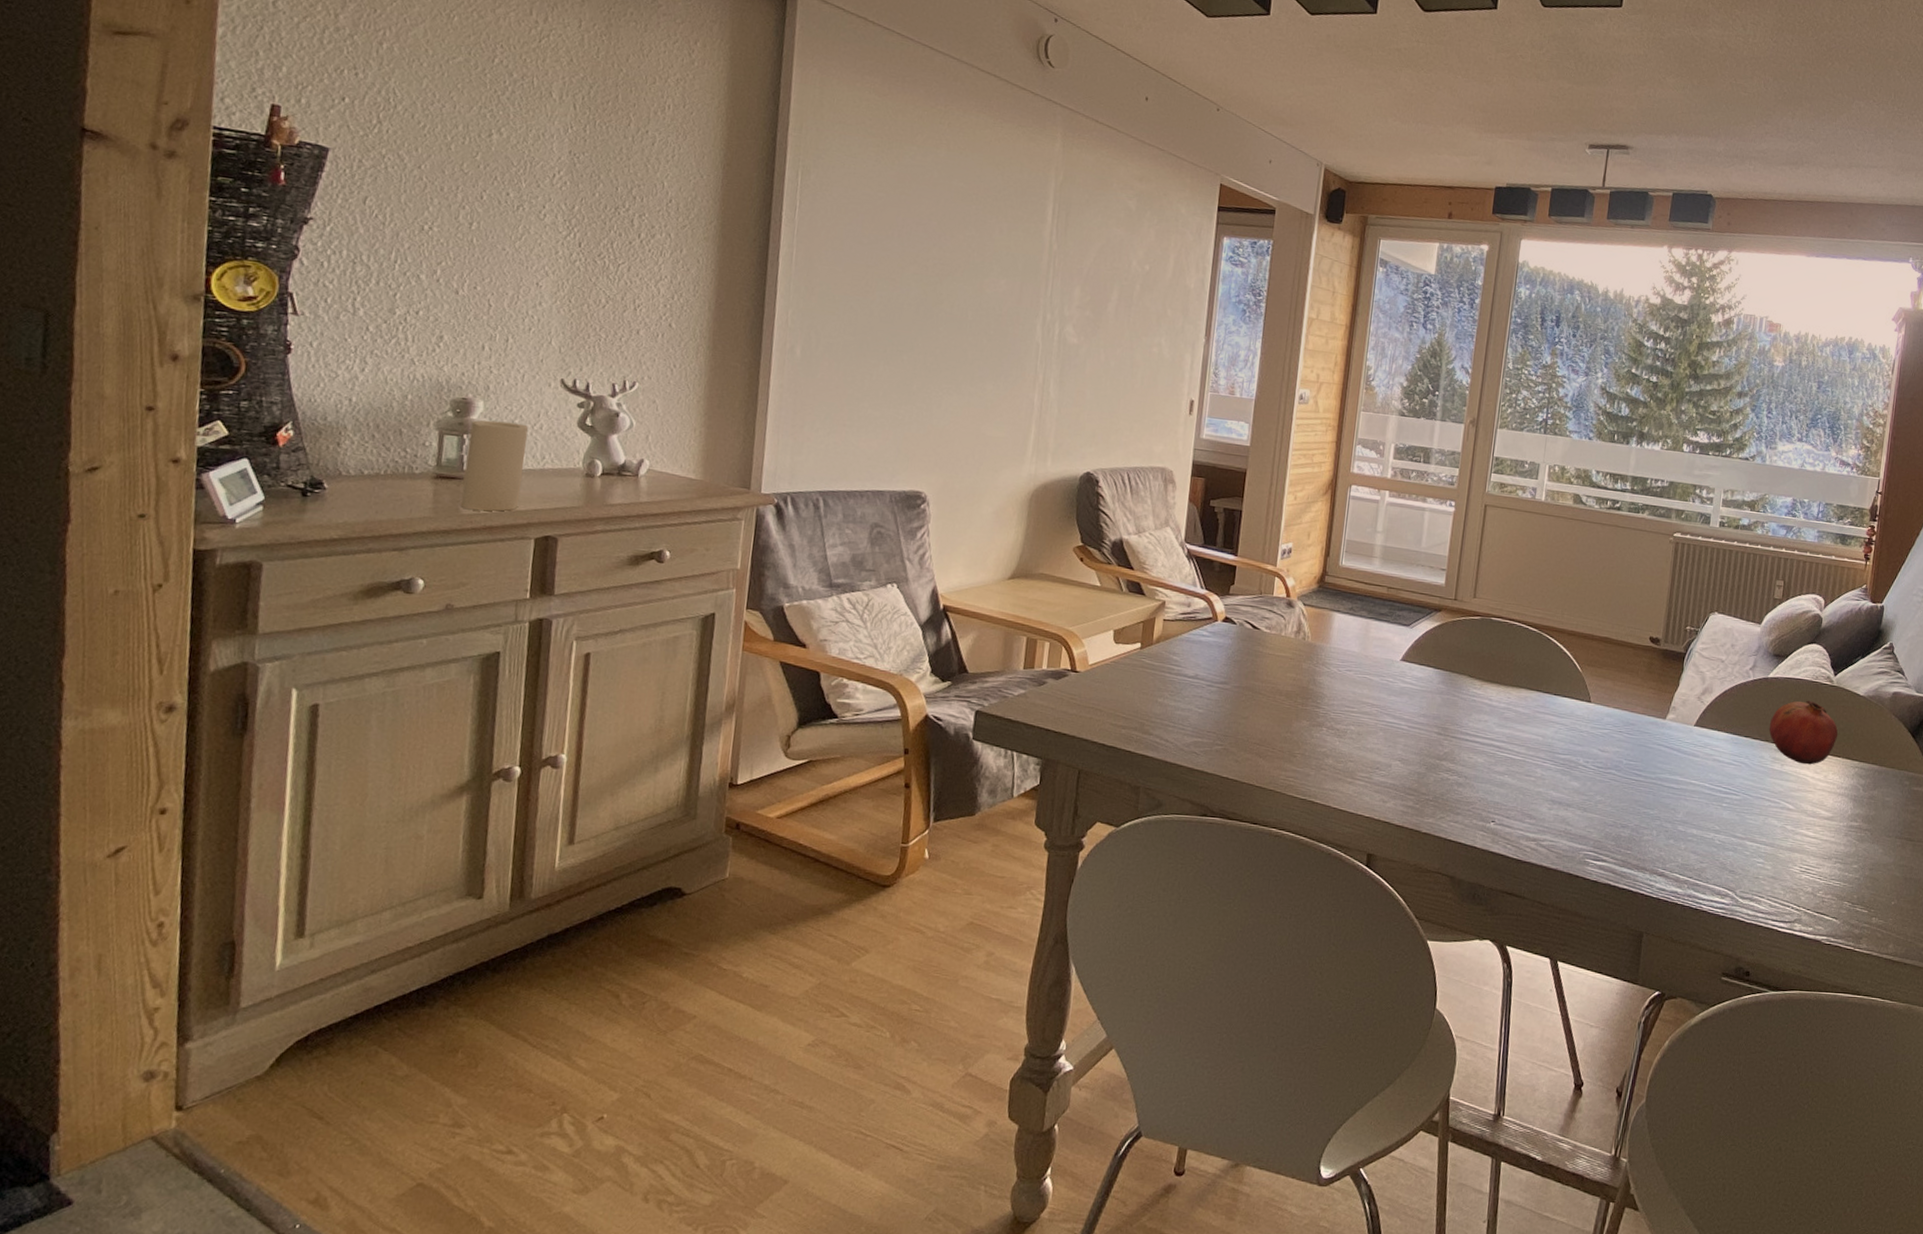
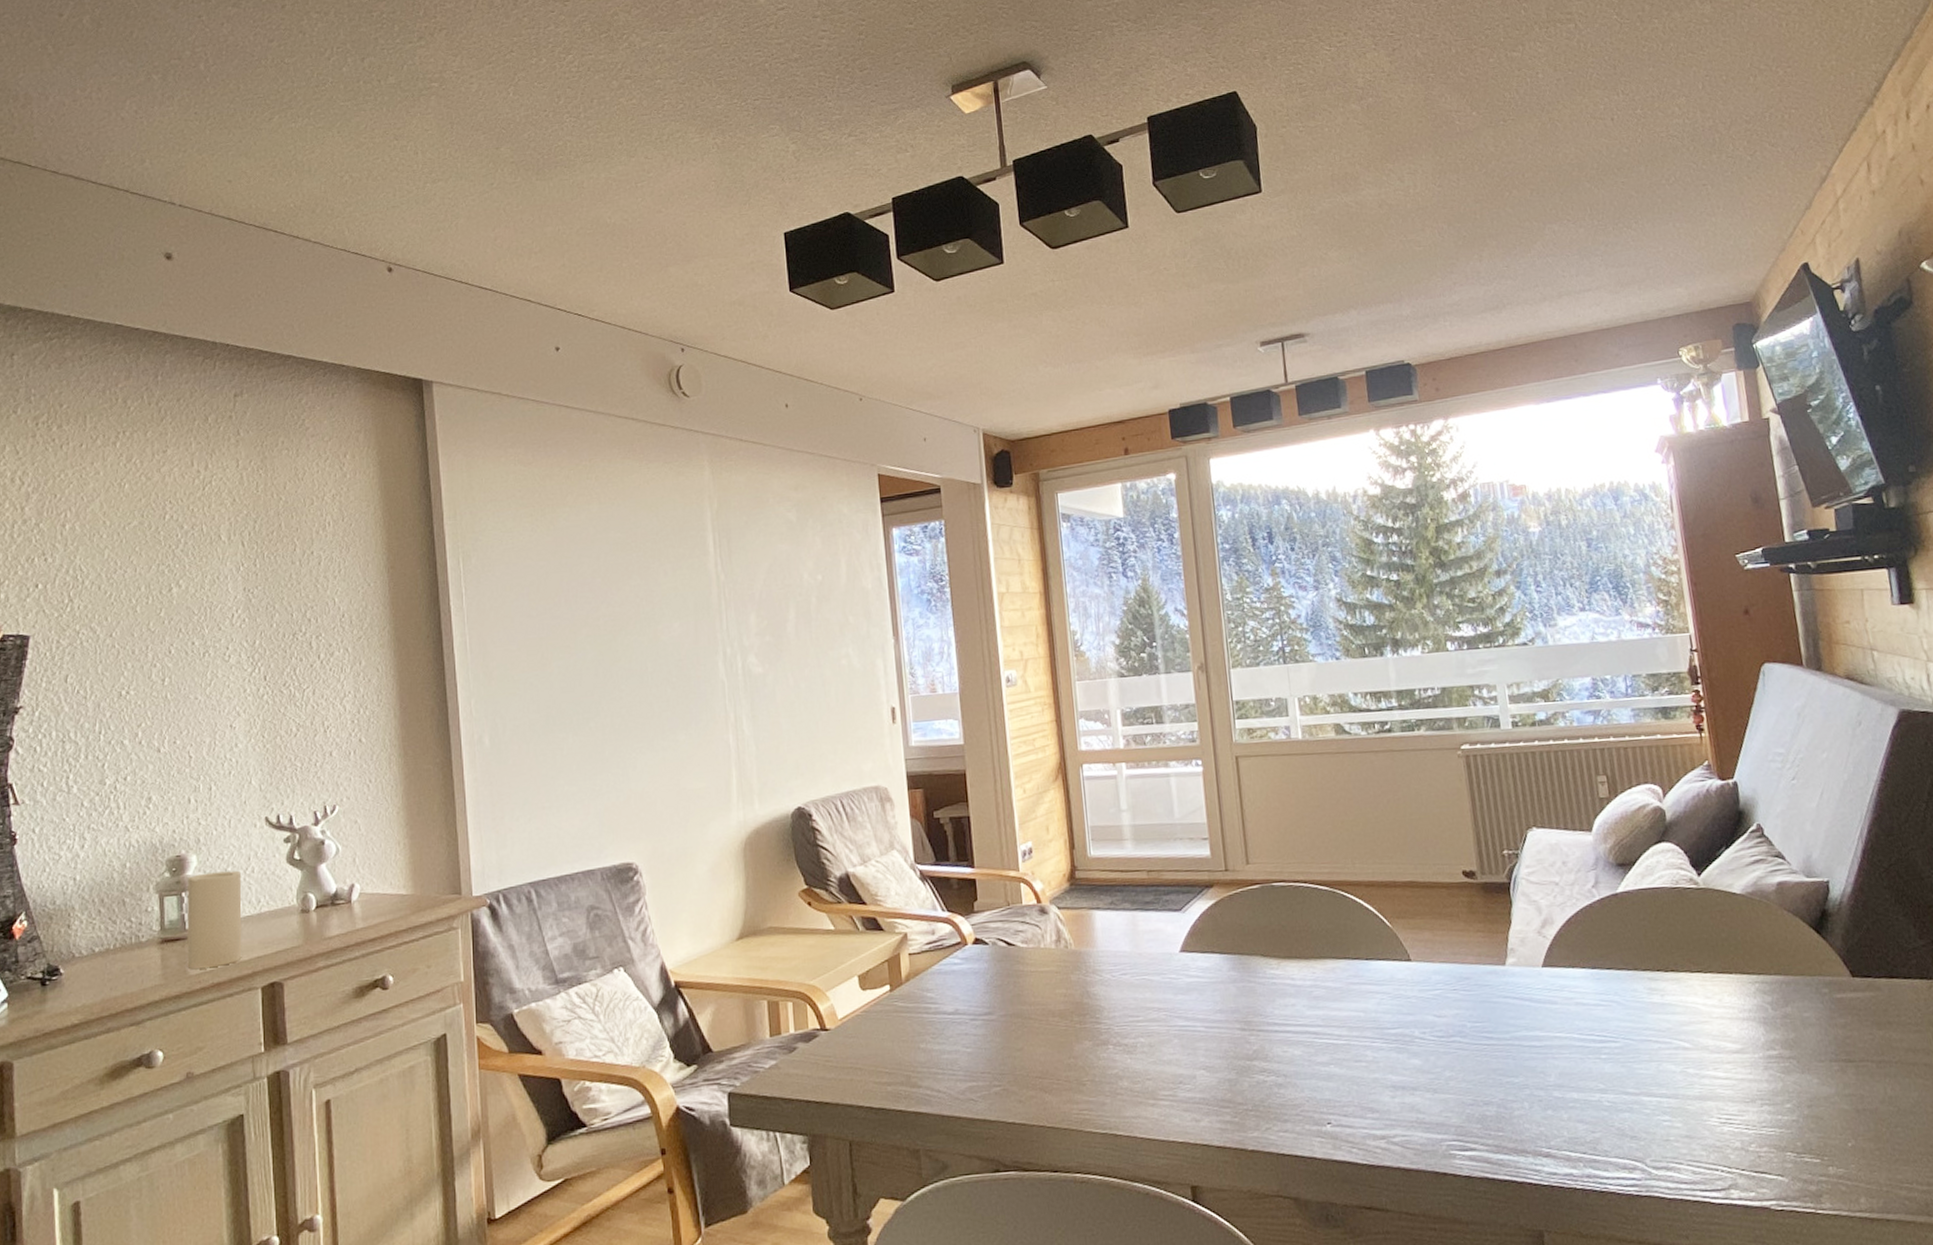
fruit: present [1769,700,1839,765] -> none [1633,911,1723,990]

